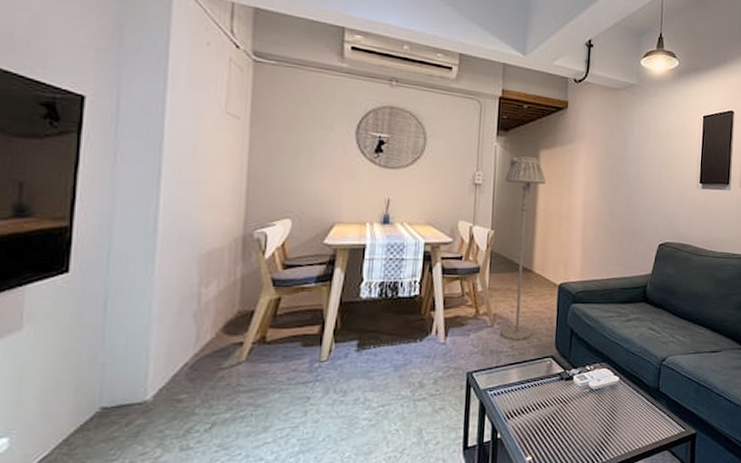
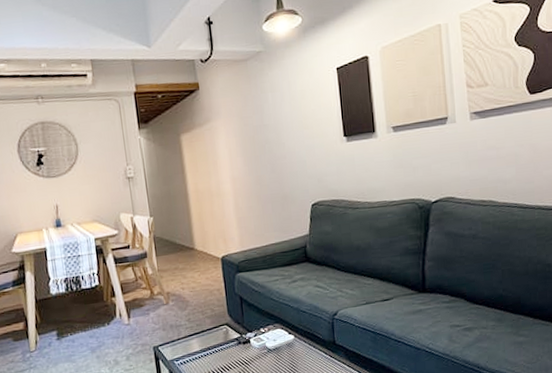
floor lamp: present [500,156,546,340] -> none [153,143,205,314]

